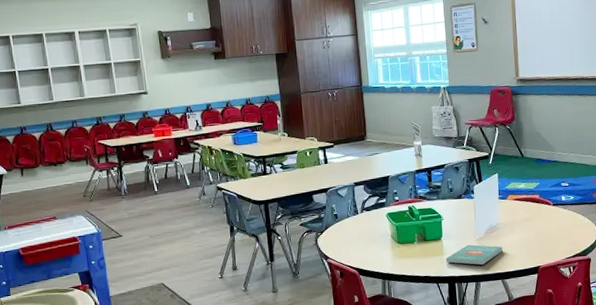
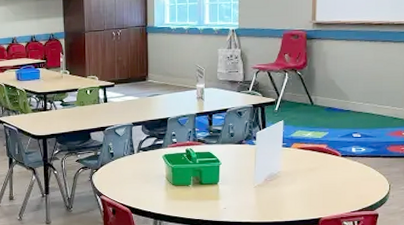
book: present [445,244,503,265] -> none [220,191,282,213]

